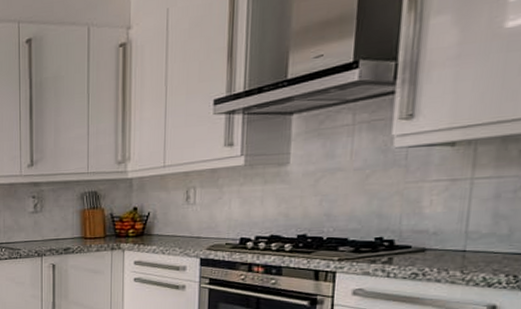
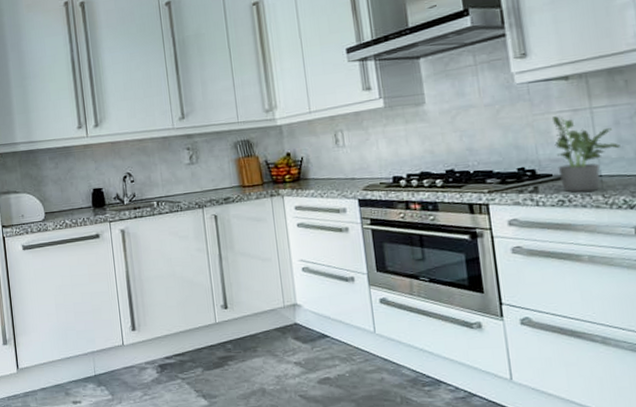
potted plant: none [419,185,495,267] -> present [551,116,620,193]

